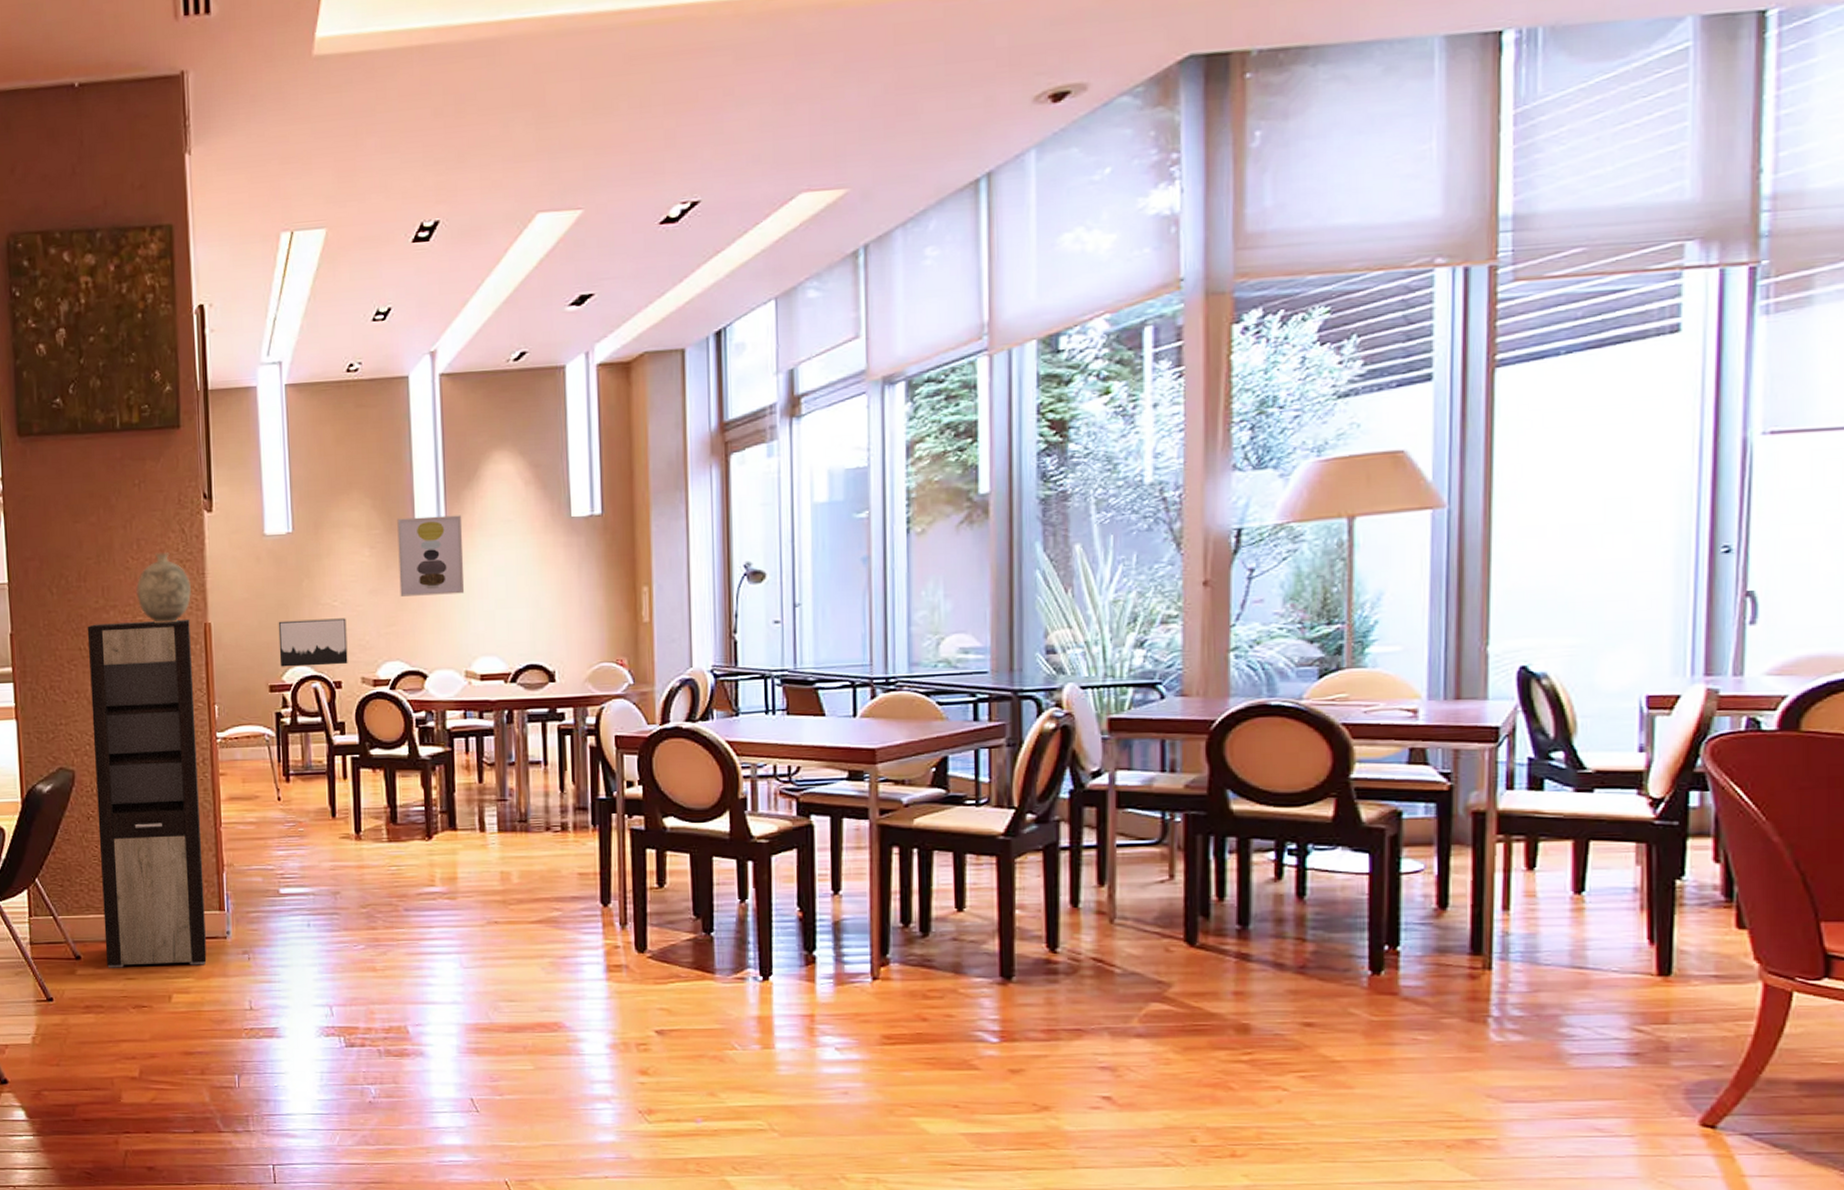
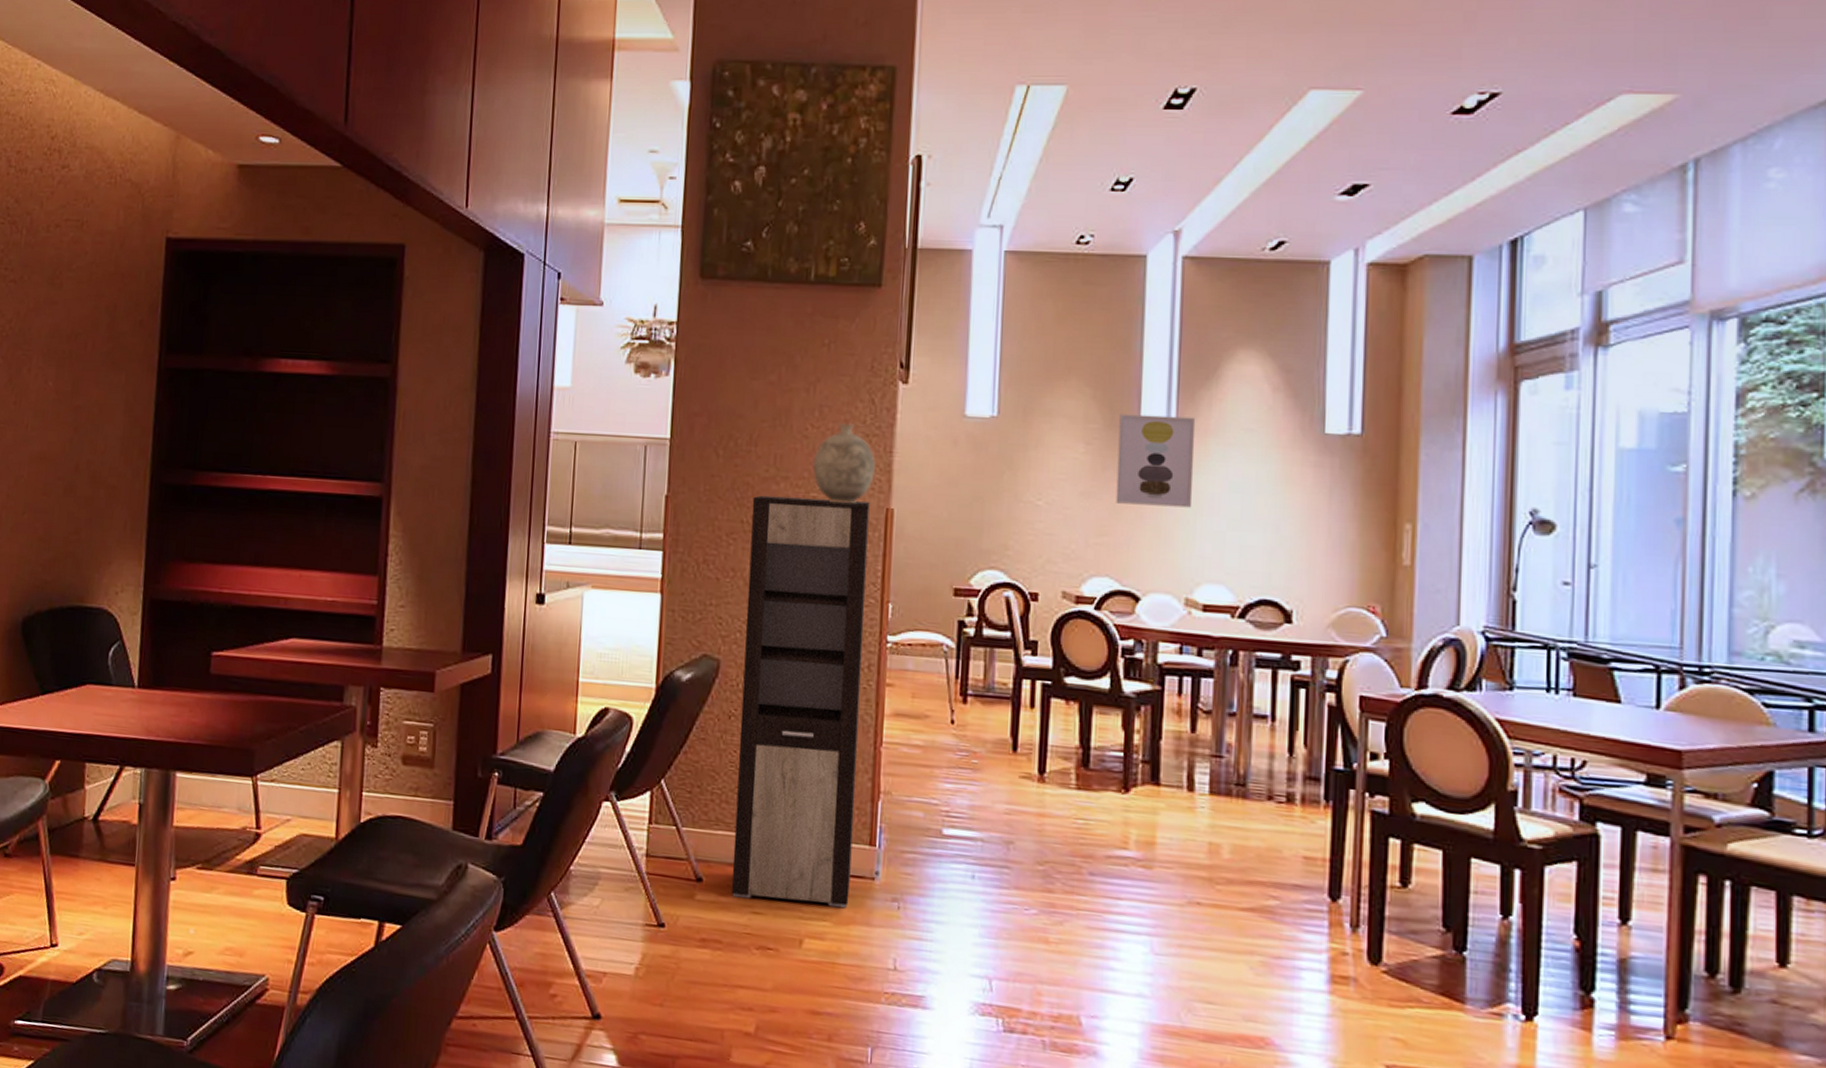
wall art: present [278,618,348,667] -> none [968,515,1051,574]

